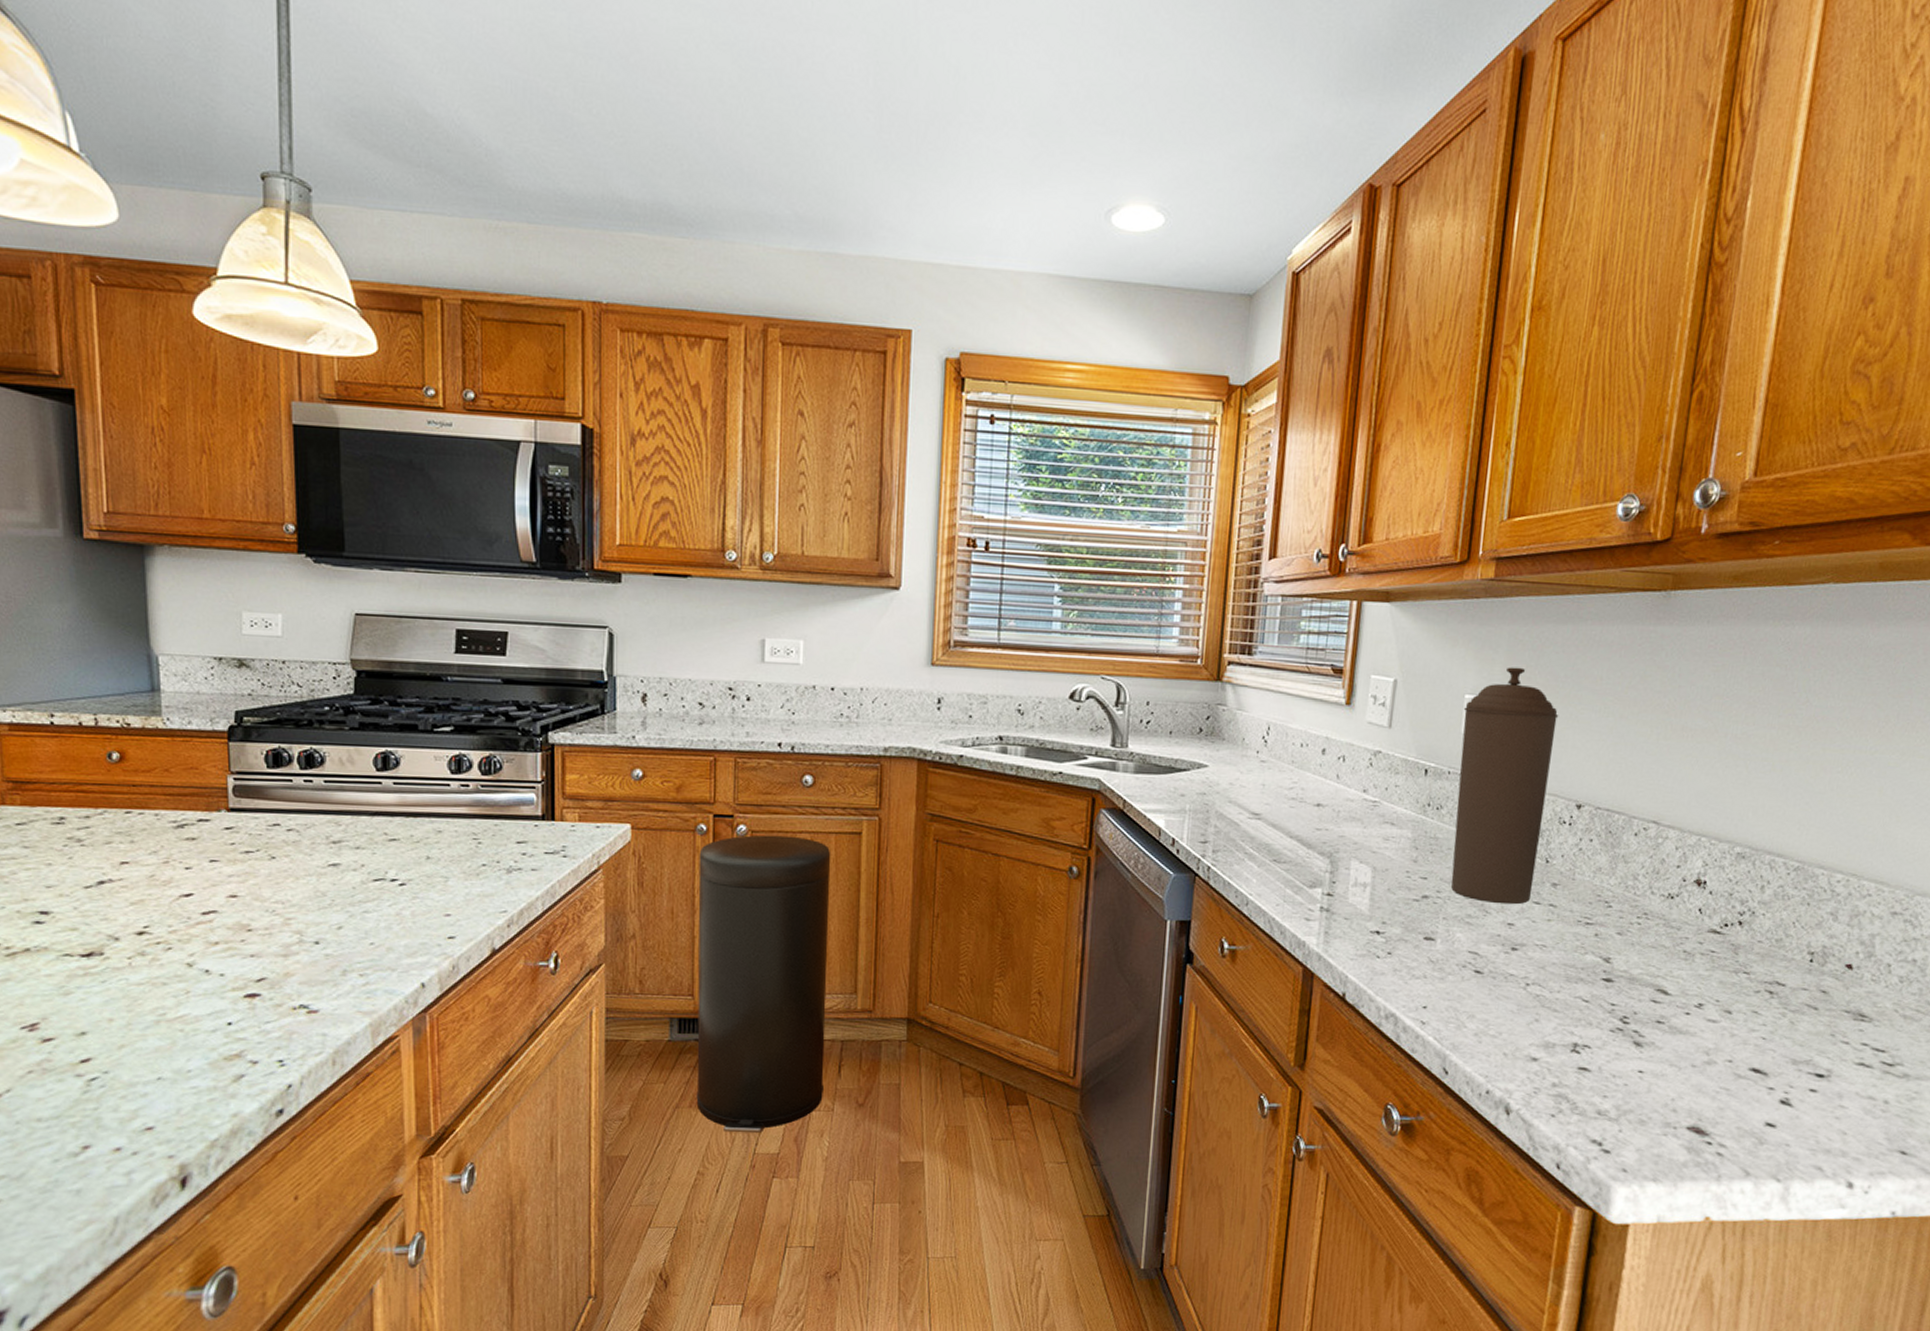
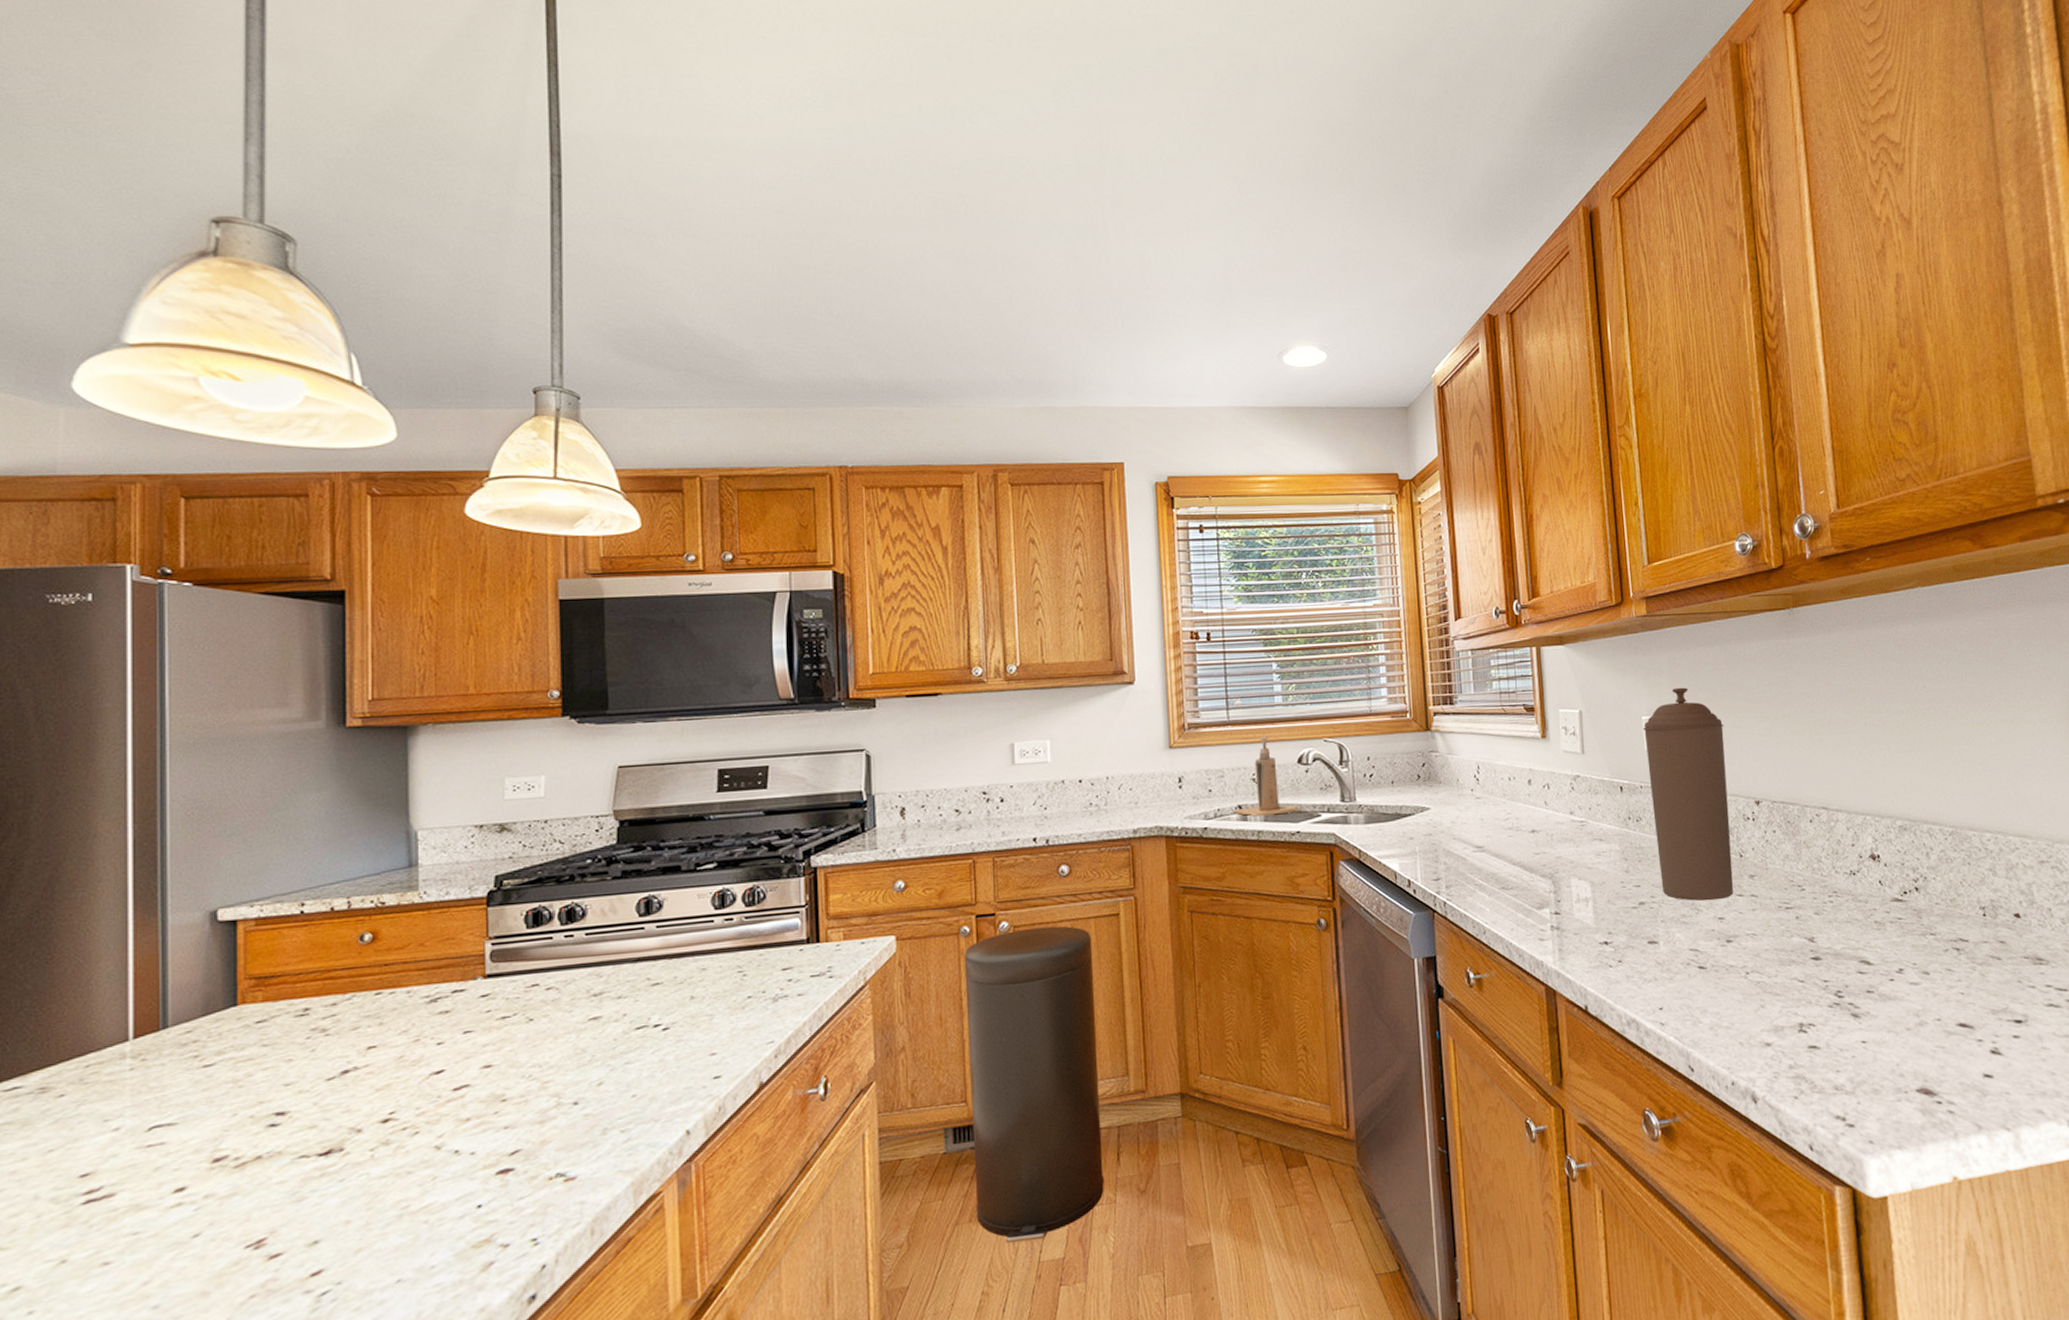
soap dispenser: none [993,664,1064,752] -> present [1233,736,1299,817]

